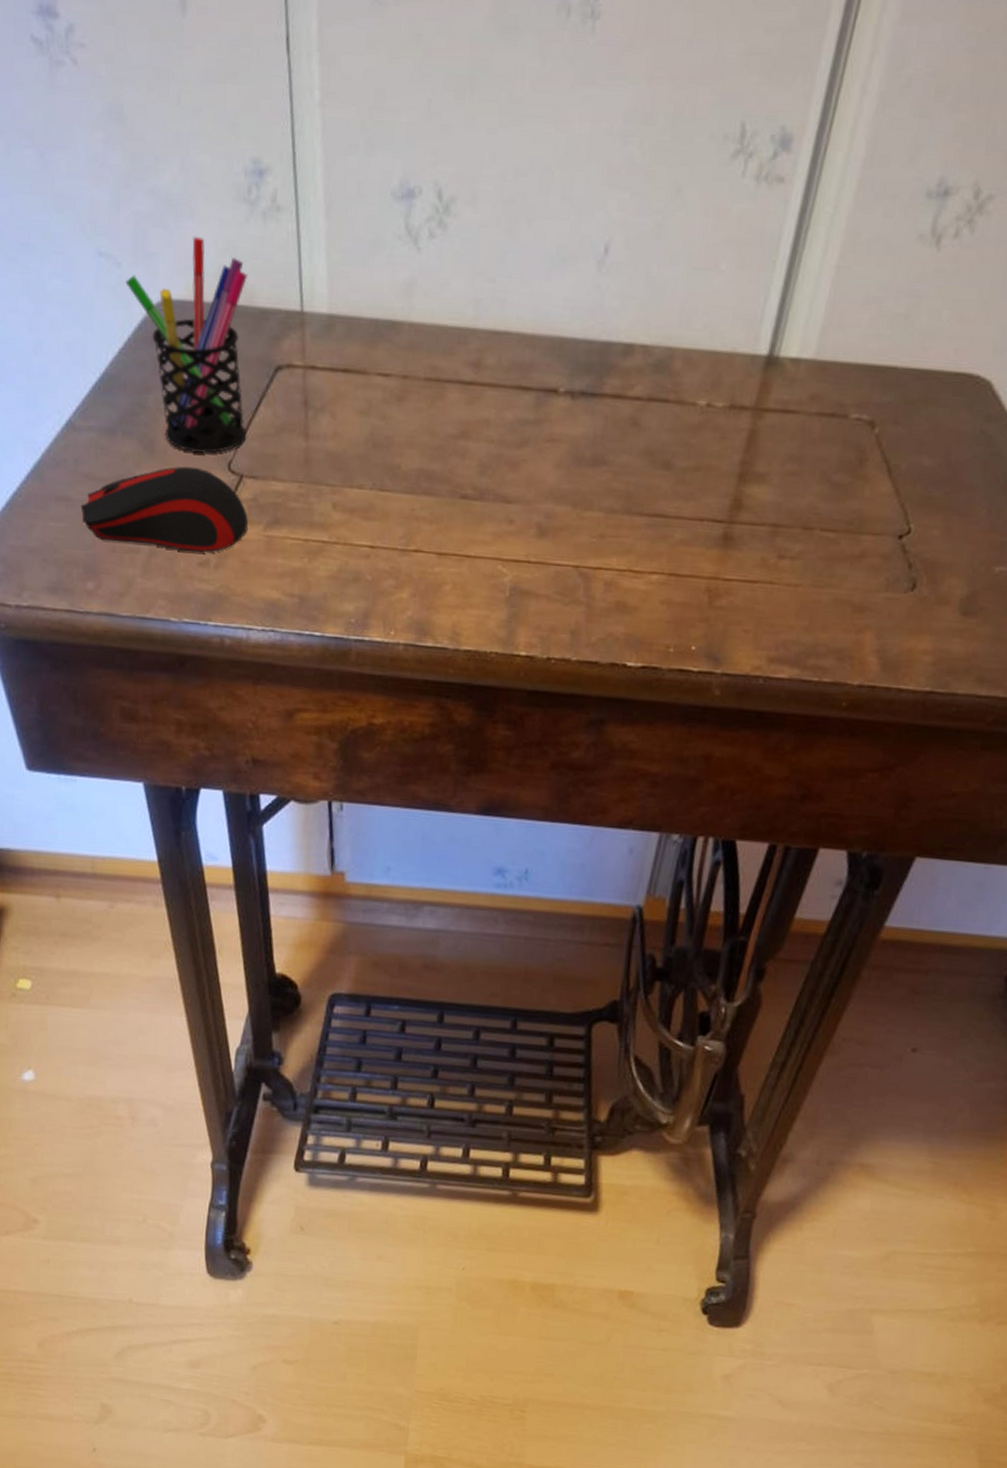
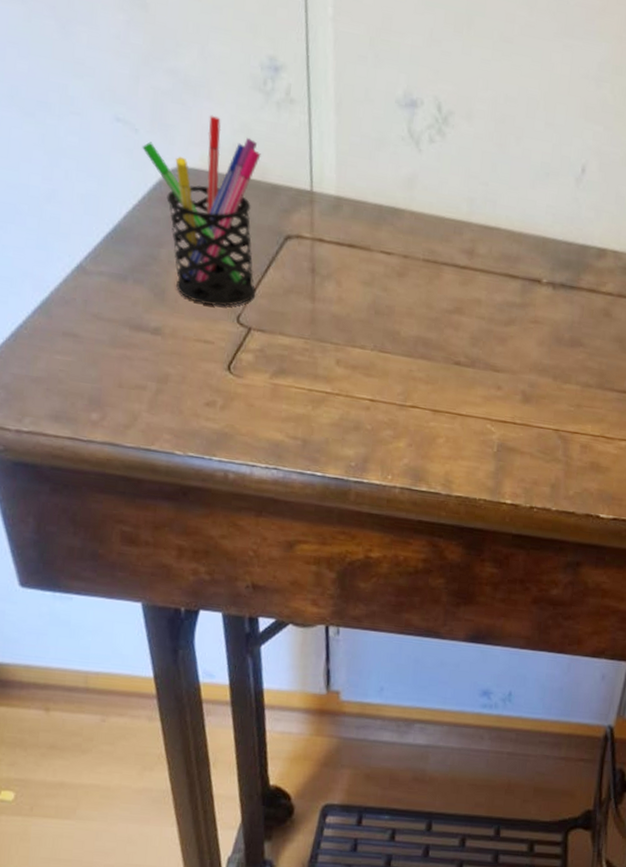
computer mouse: present [80,466,248,553] -> none [88,314,255,395]

